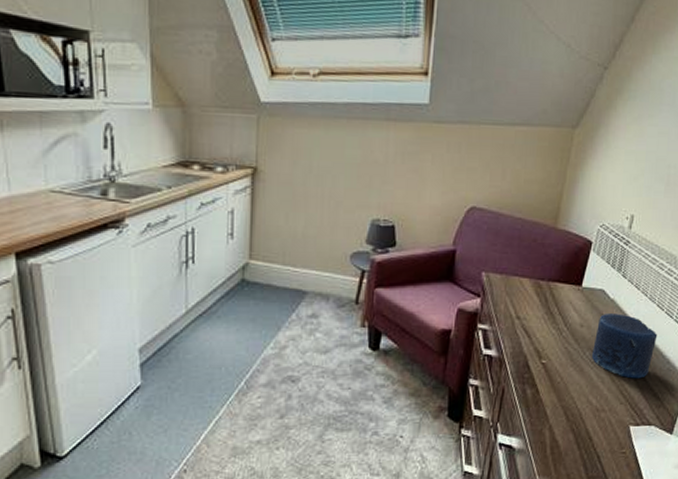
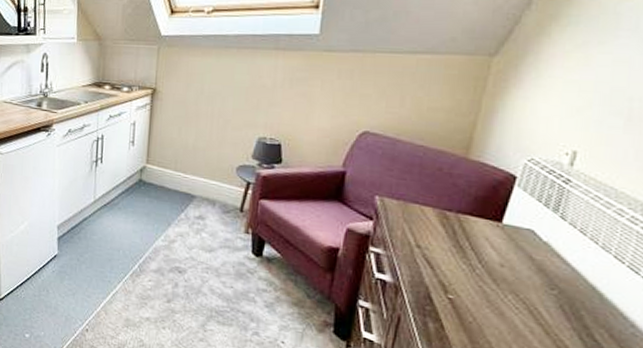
candle: present [591,314,658,379] -> none [515,256,615,338]

